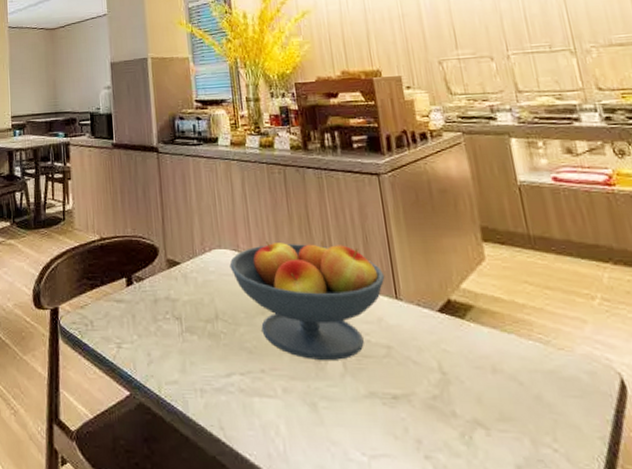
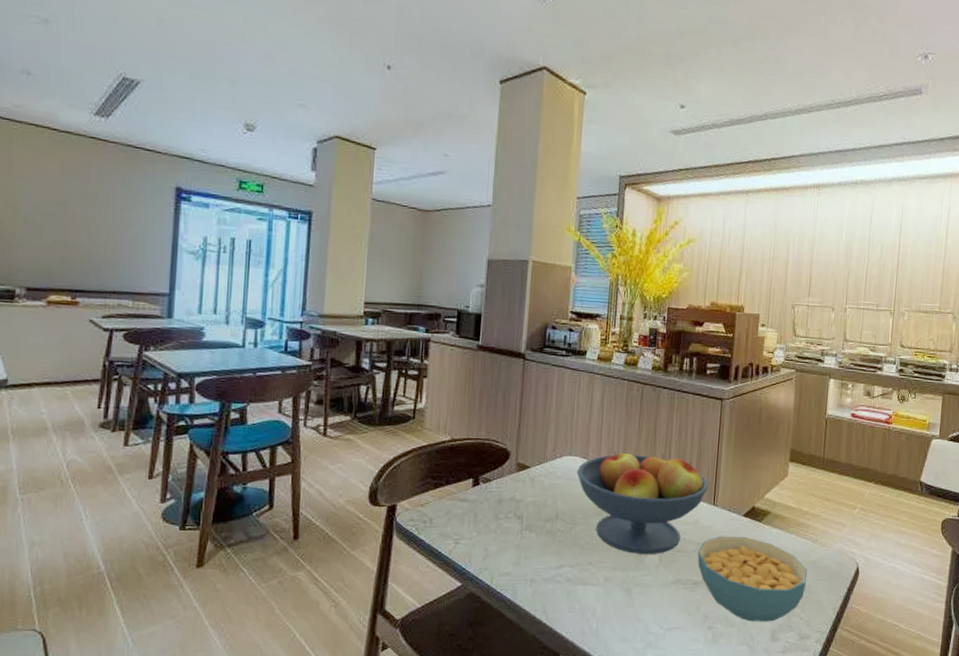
cereal bowl: none [389,337,551,453] -> present [697,535,808,622]

